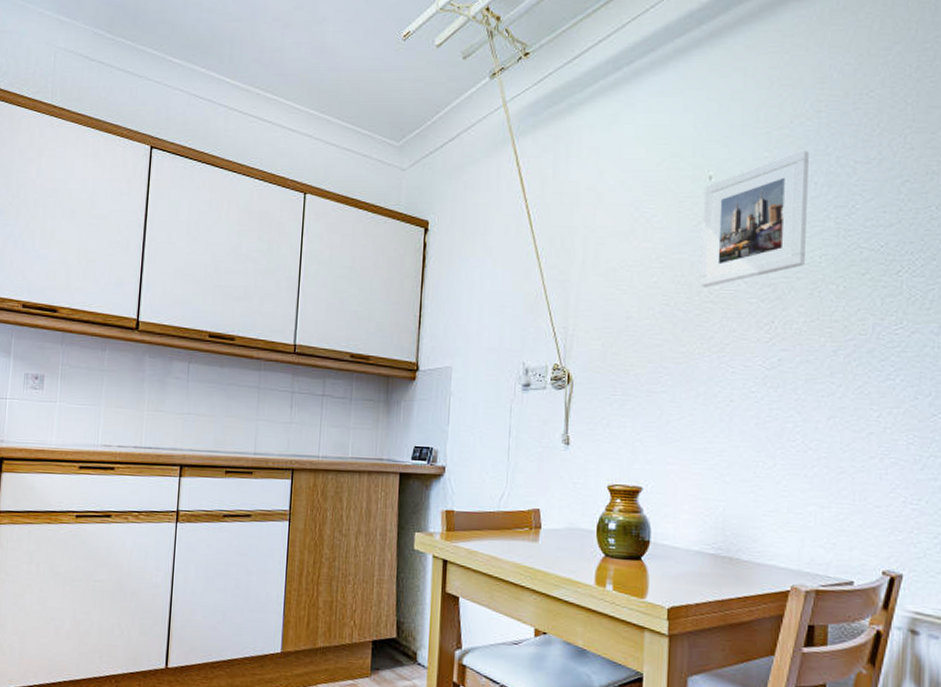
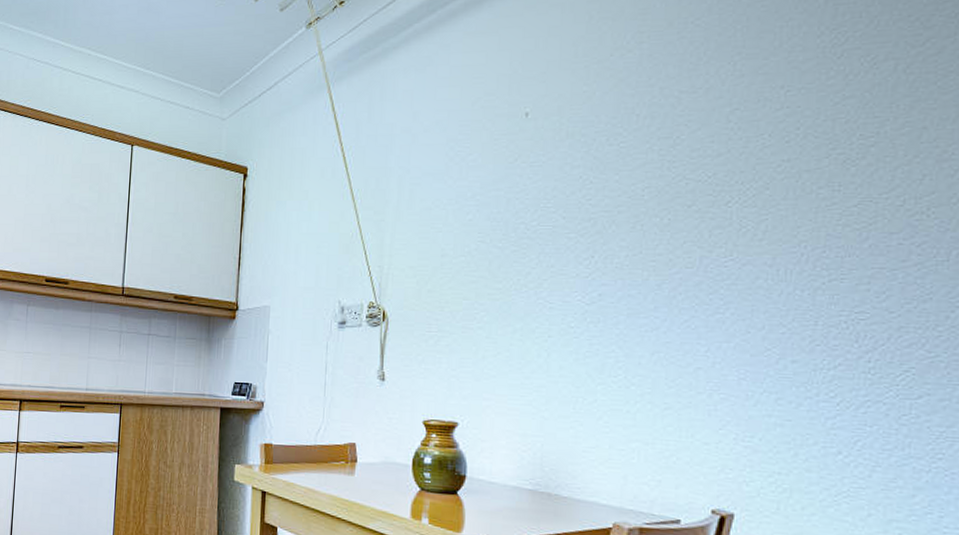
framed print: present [700,150,809,288] -> none [516,82,630,224]

